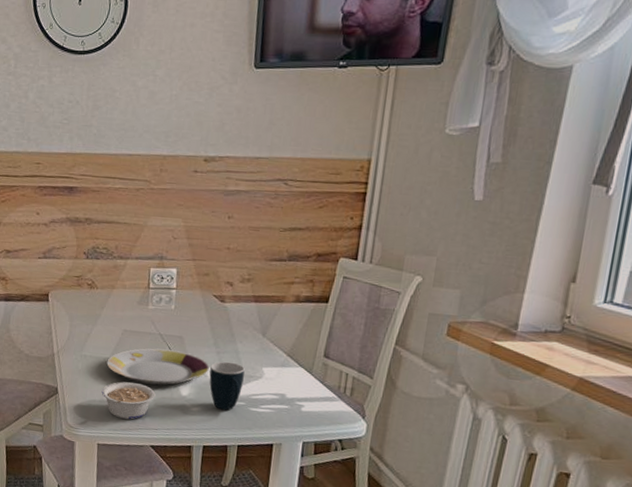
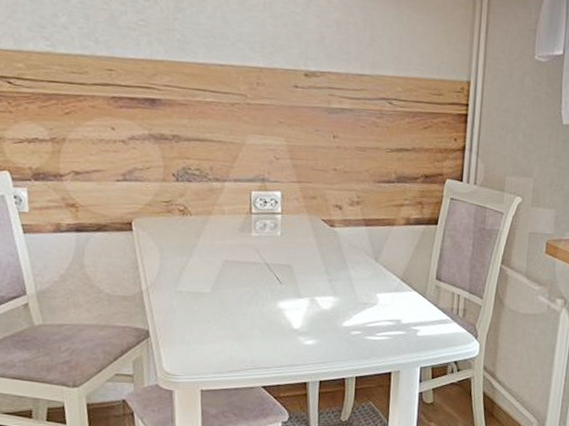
legume: present [101,381,156,420] -> none [202,318,265,360]
plate: present [106,348,210,386] -> none [207,279,323,320]
mug: present [209,361,245,411] -> none [322,289,359,341]

